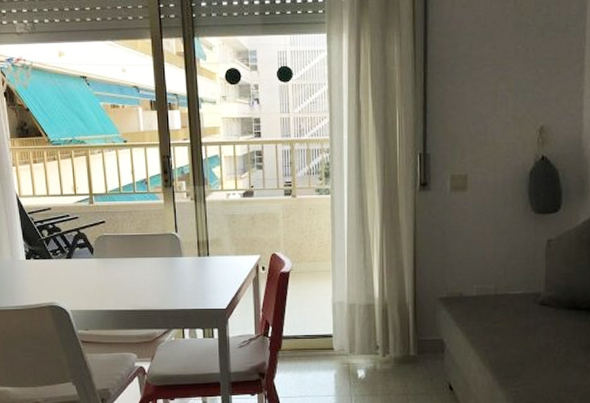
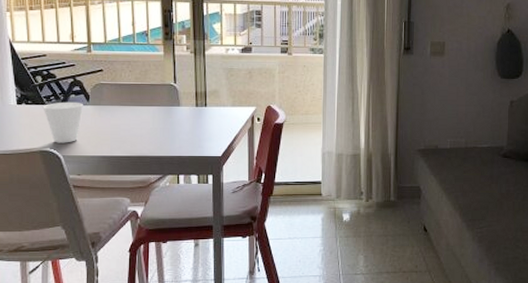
cup: none [49,255,88,298] -> present [42,101,83,143]

